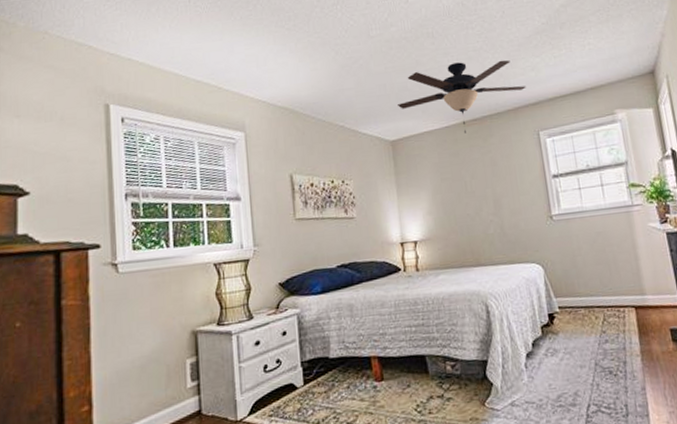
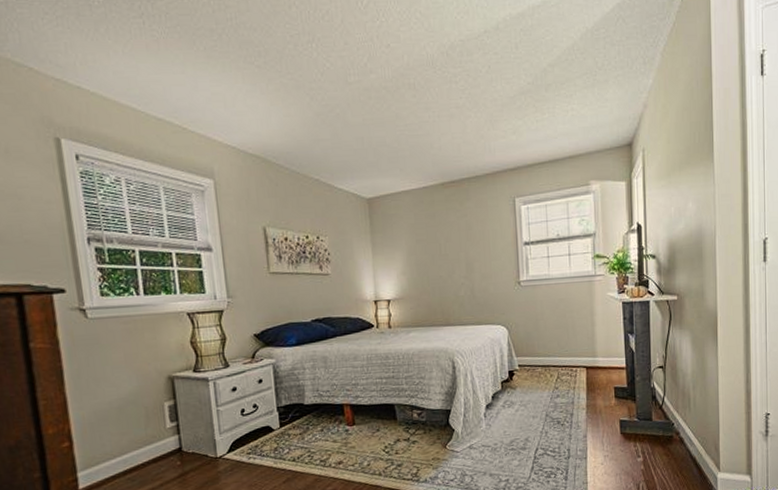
ceiling fan: present [398,60,526,134] -> none [375,119,506,195]

